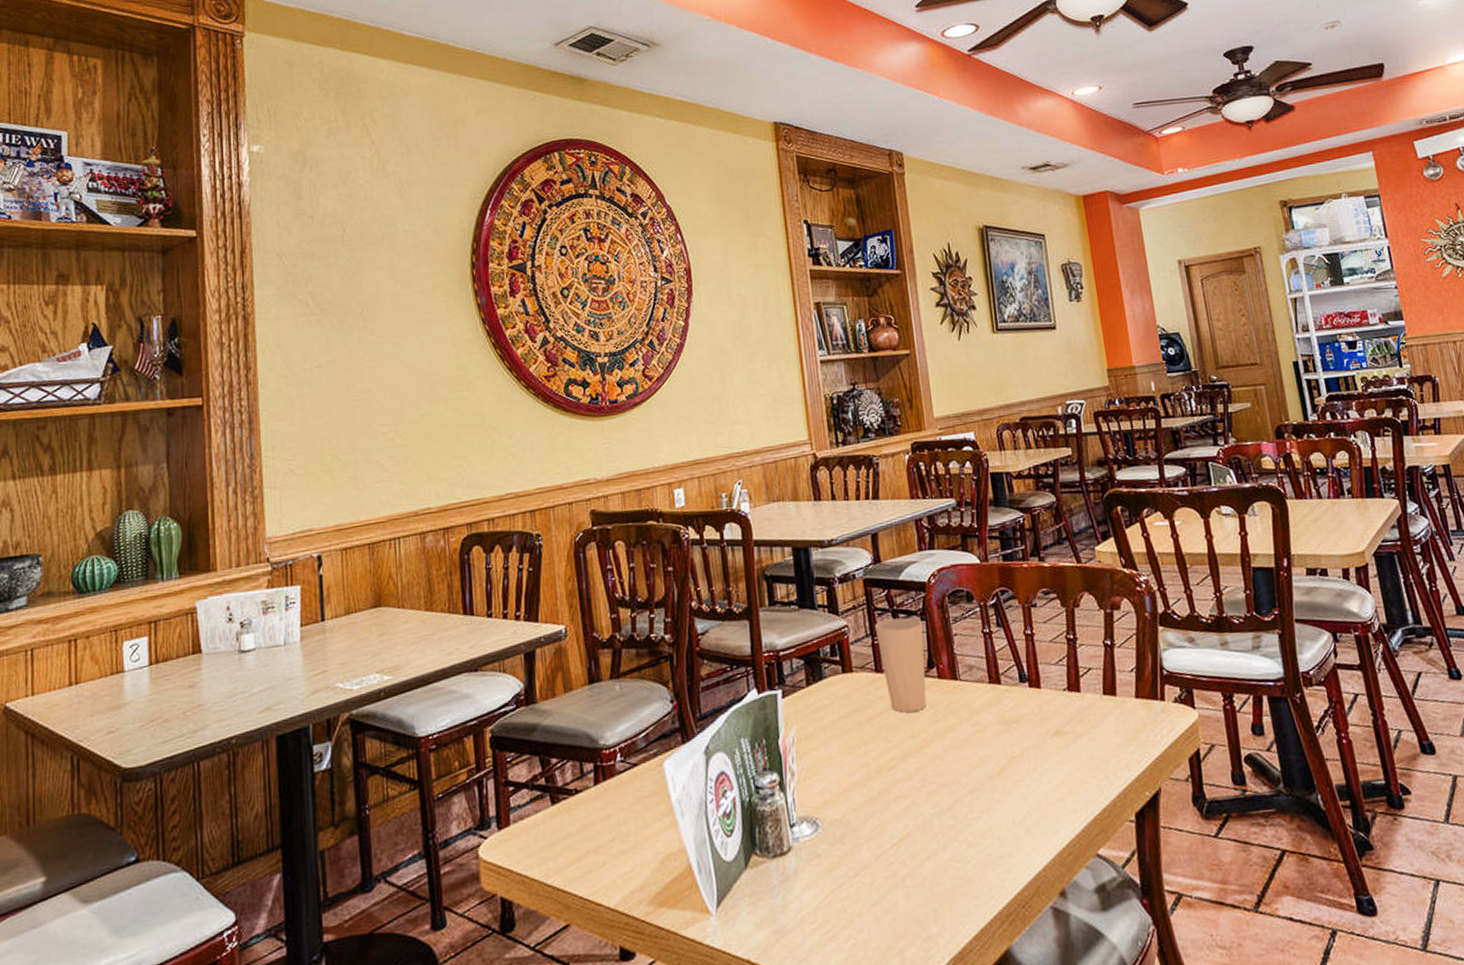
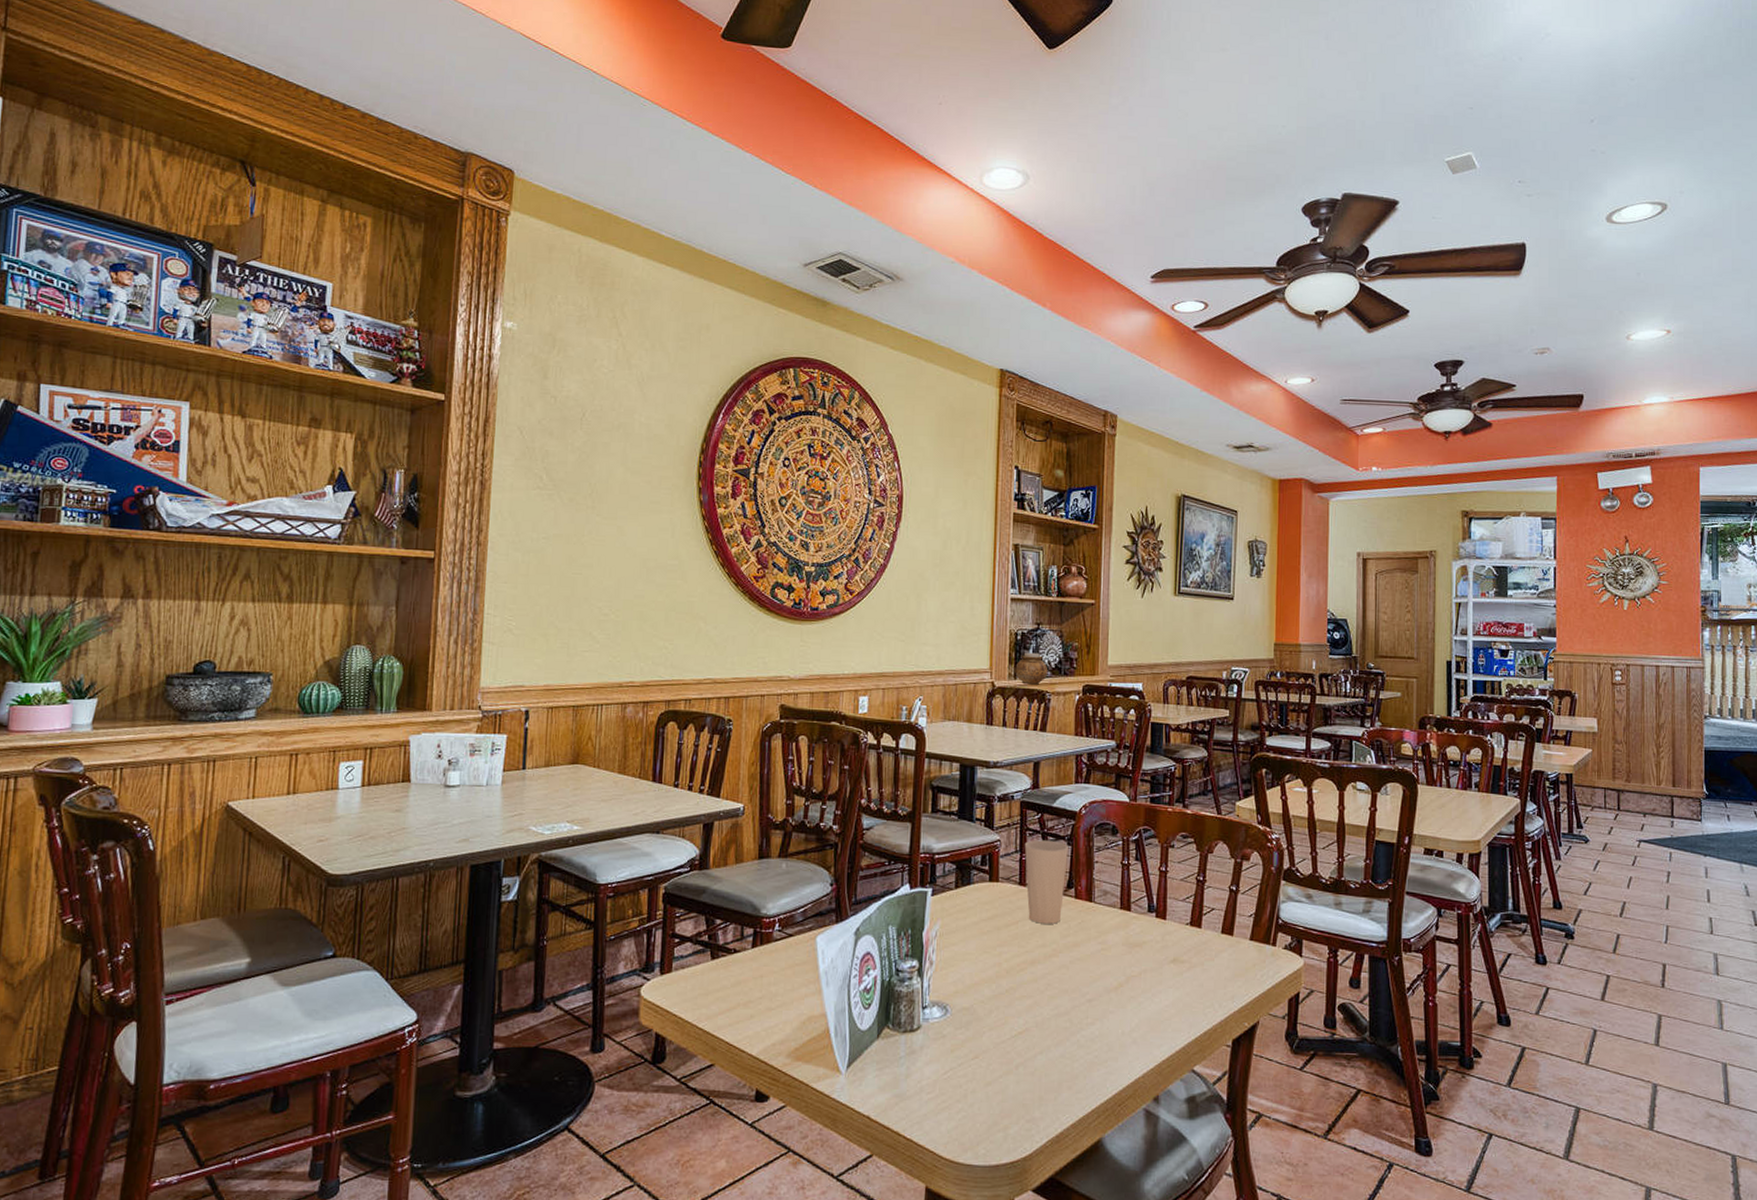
decorative pot: none [835,415,872,451] -> present [1015,652,1048,685]

